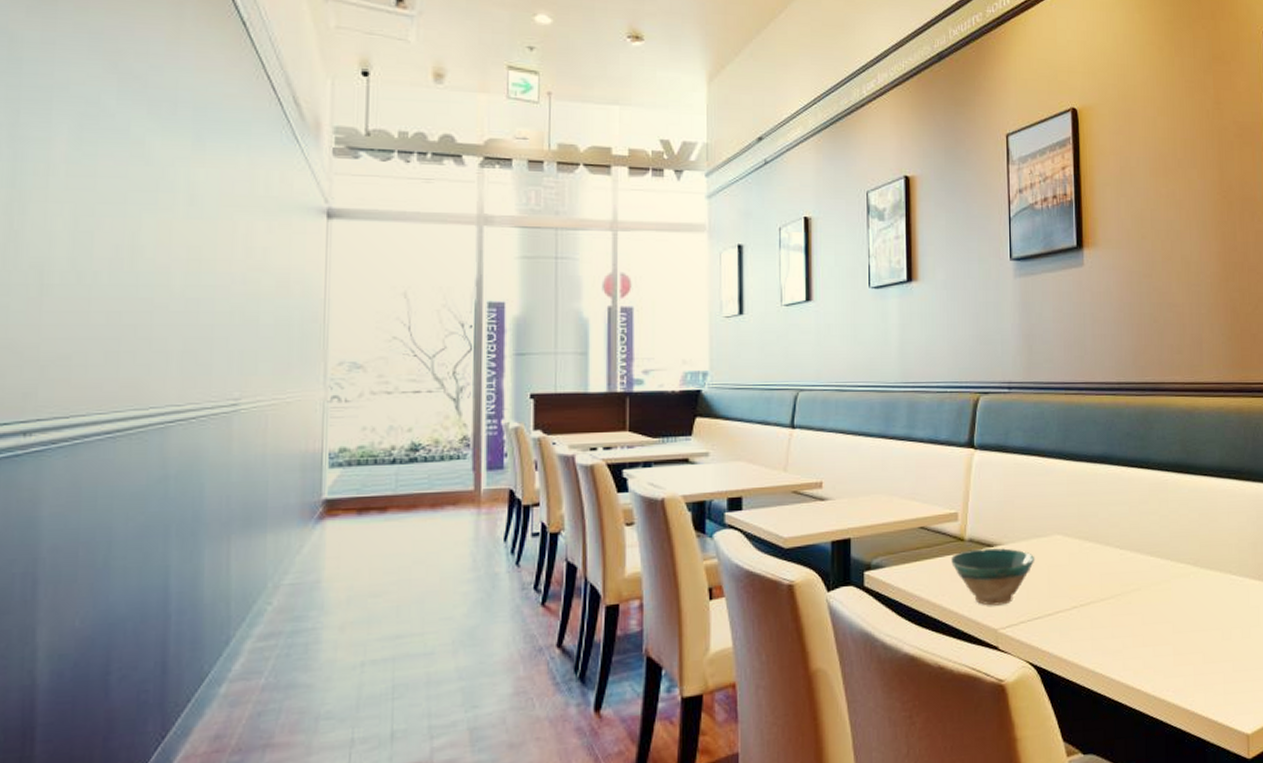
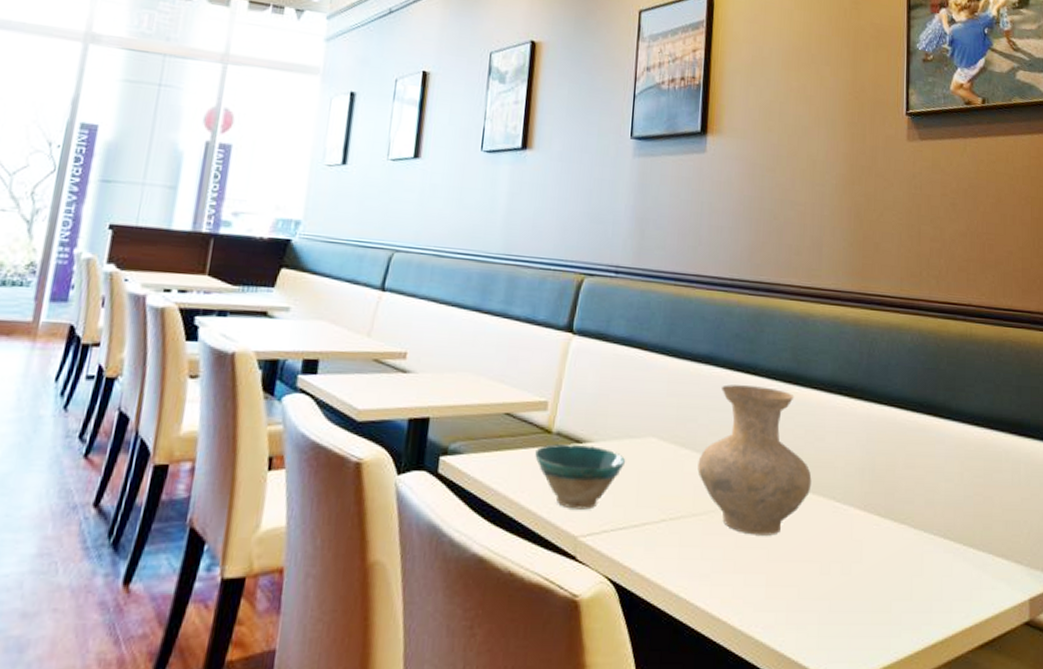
vase: none [1102,479,1208,612] -> present [697,384,812,536]

